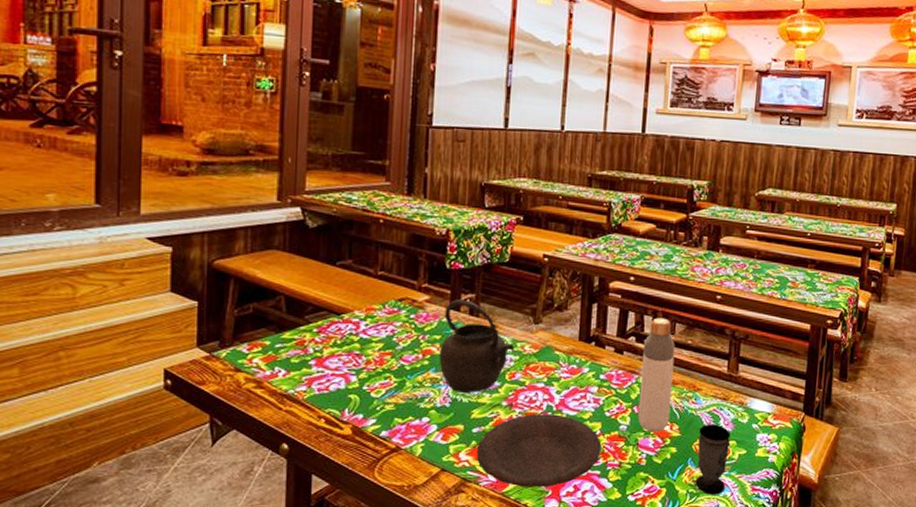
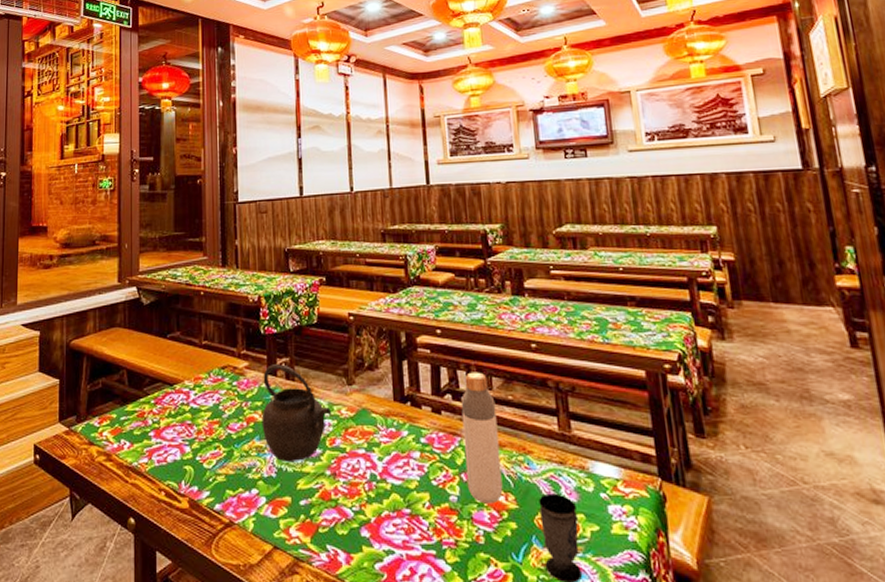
plate: present [476,414,602,488] -> none [305,483,434,570]

